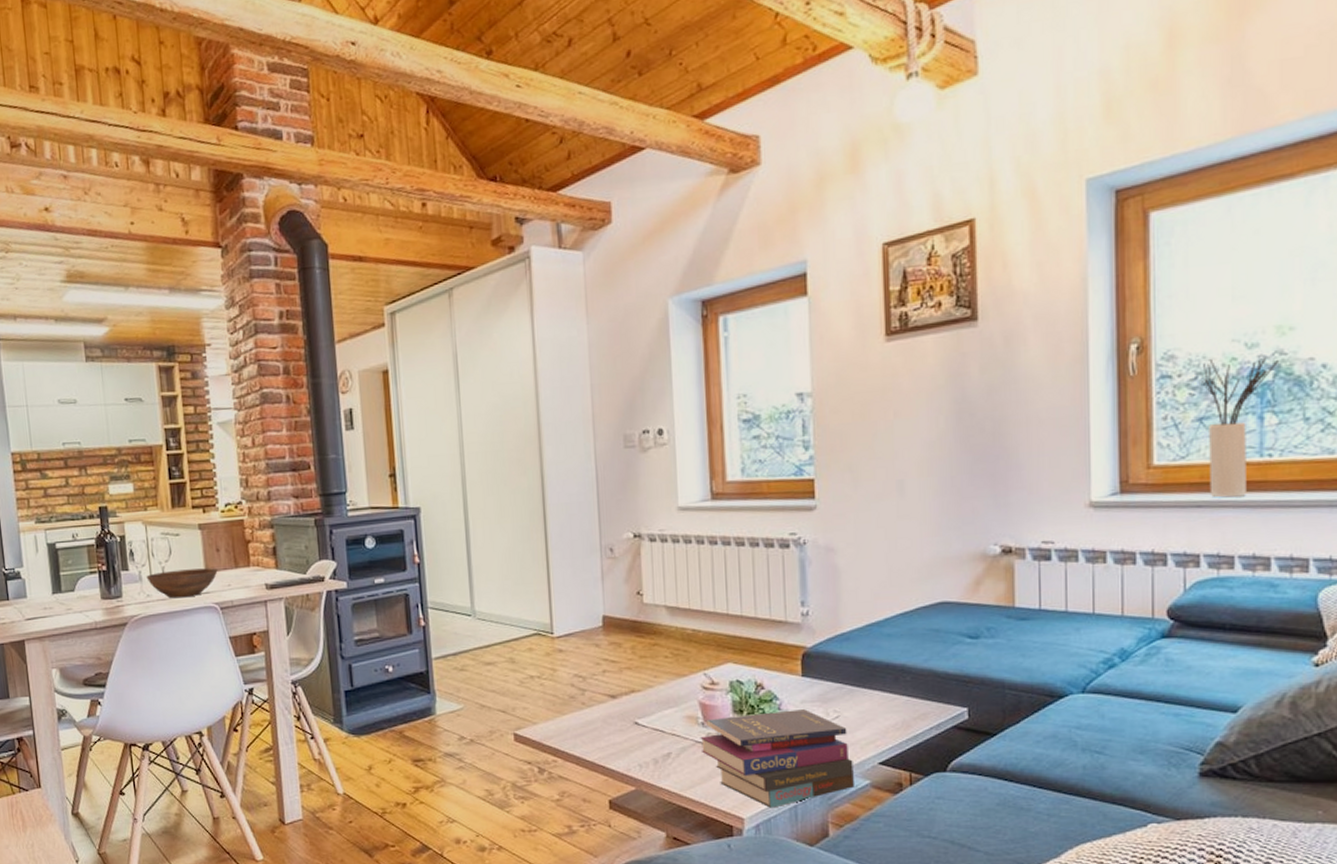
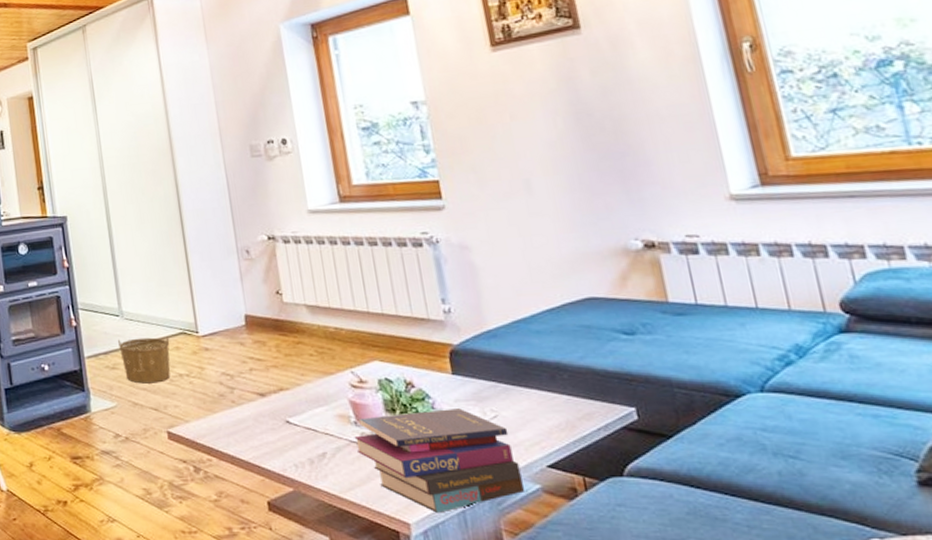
basket: none [469,637,523,686] -> present [118,336,171,384]
vase: present [1202,358,1278,499] -> none [824,49,906,188]

